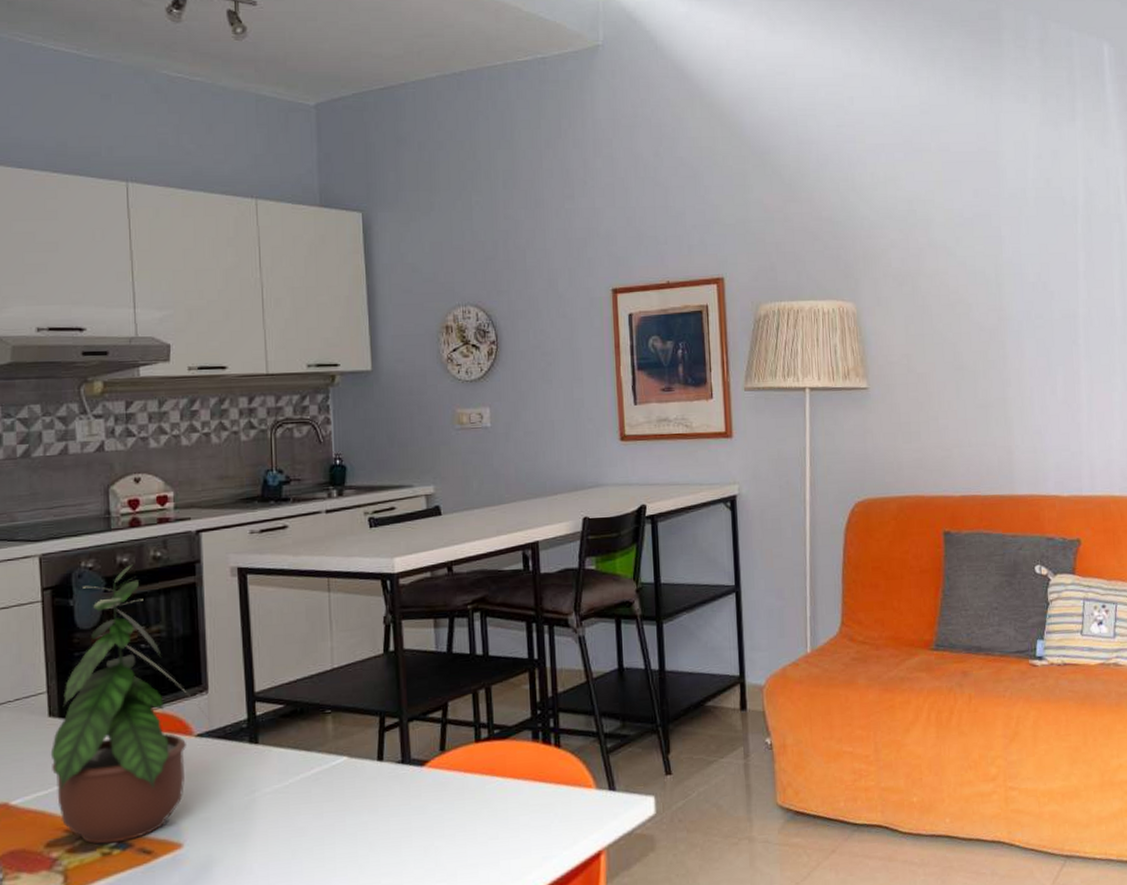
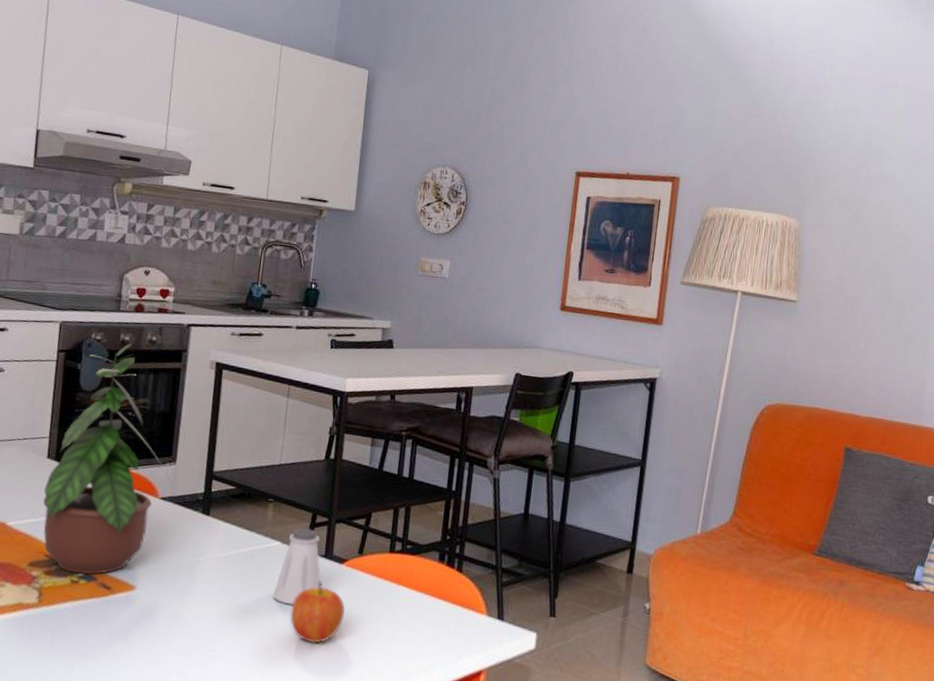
saltshaker: none [348,734,402,826] -> present [273,528,321,605]
apple: none [372,791,435,863] -> present [290,581,345,643]

